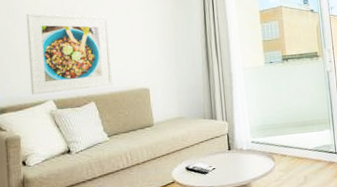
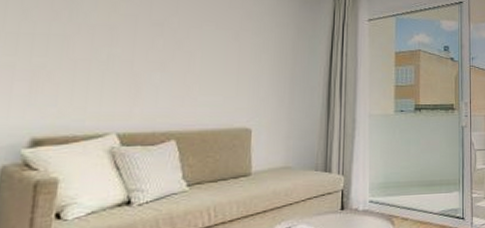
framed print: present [26,13,113,95] -> none [85,19,210,125]

